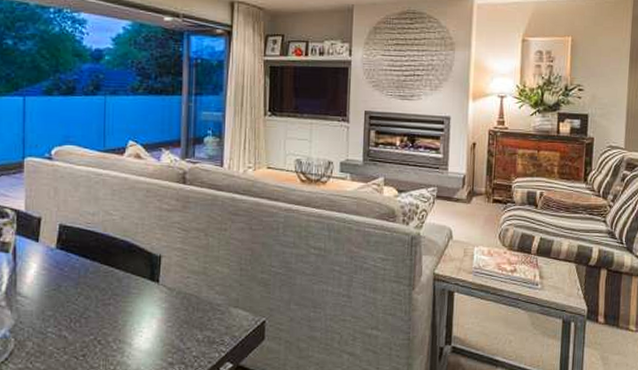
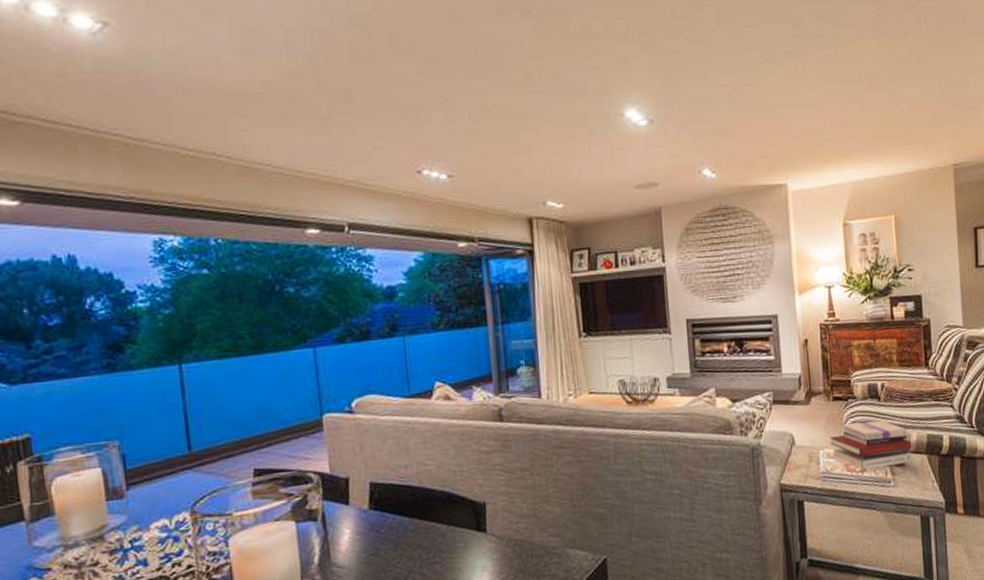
books: none [485,226,562,271] -> present [829,420,913,471]

